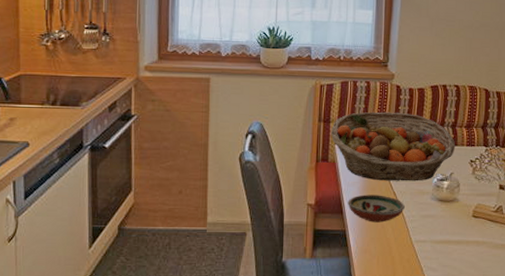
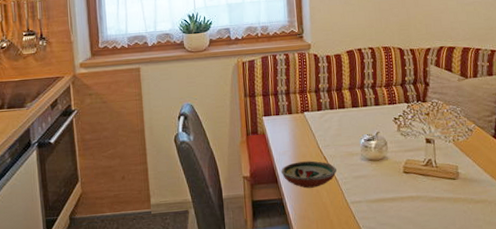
fruit basket: present [331,111,456,181] -> none [257,79,378,148]

